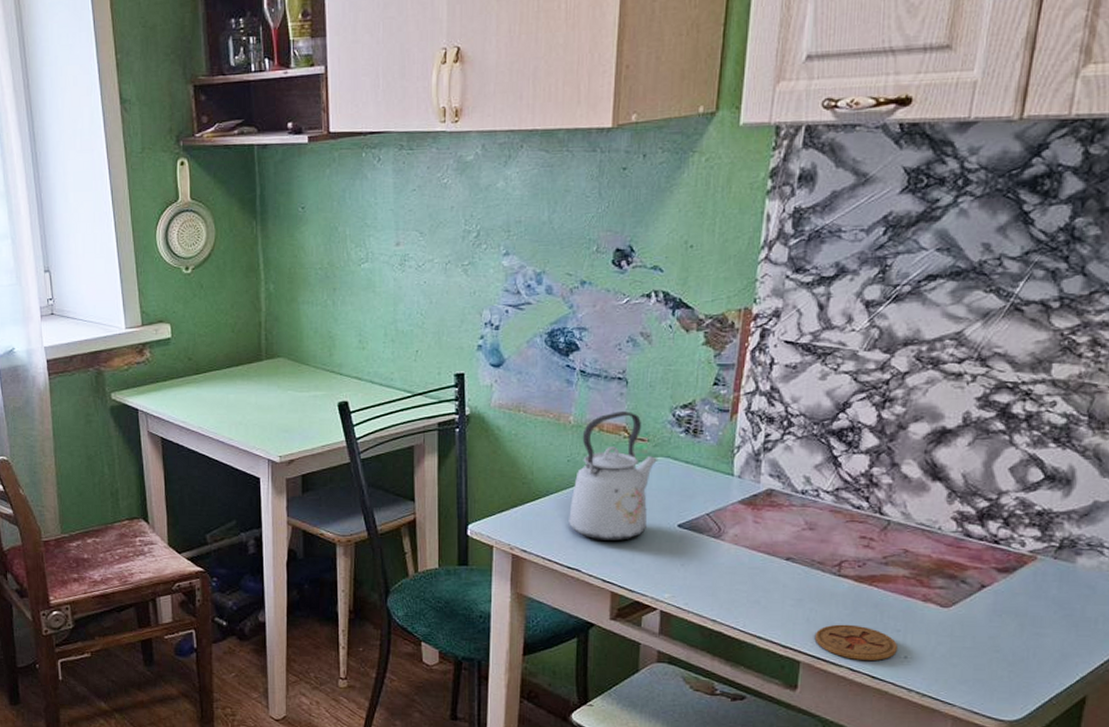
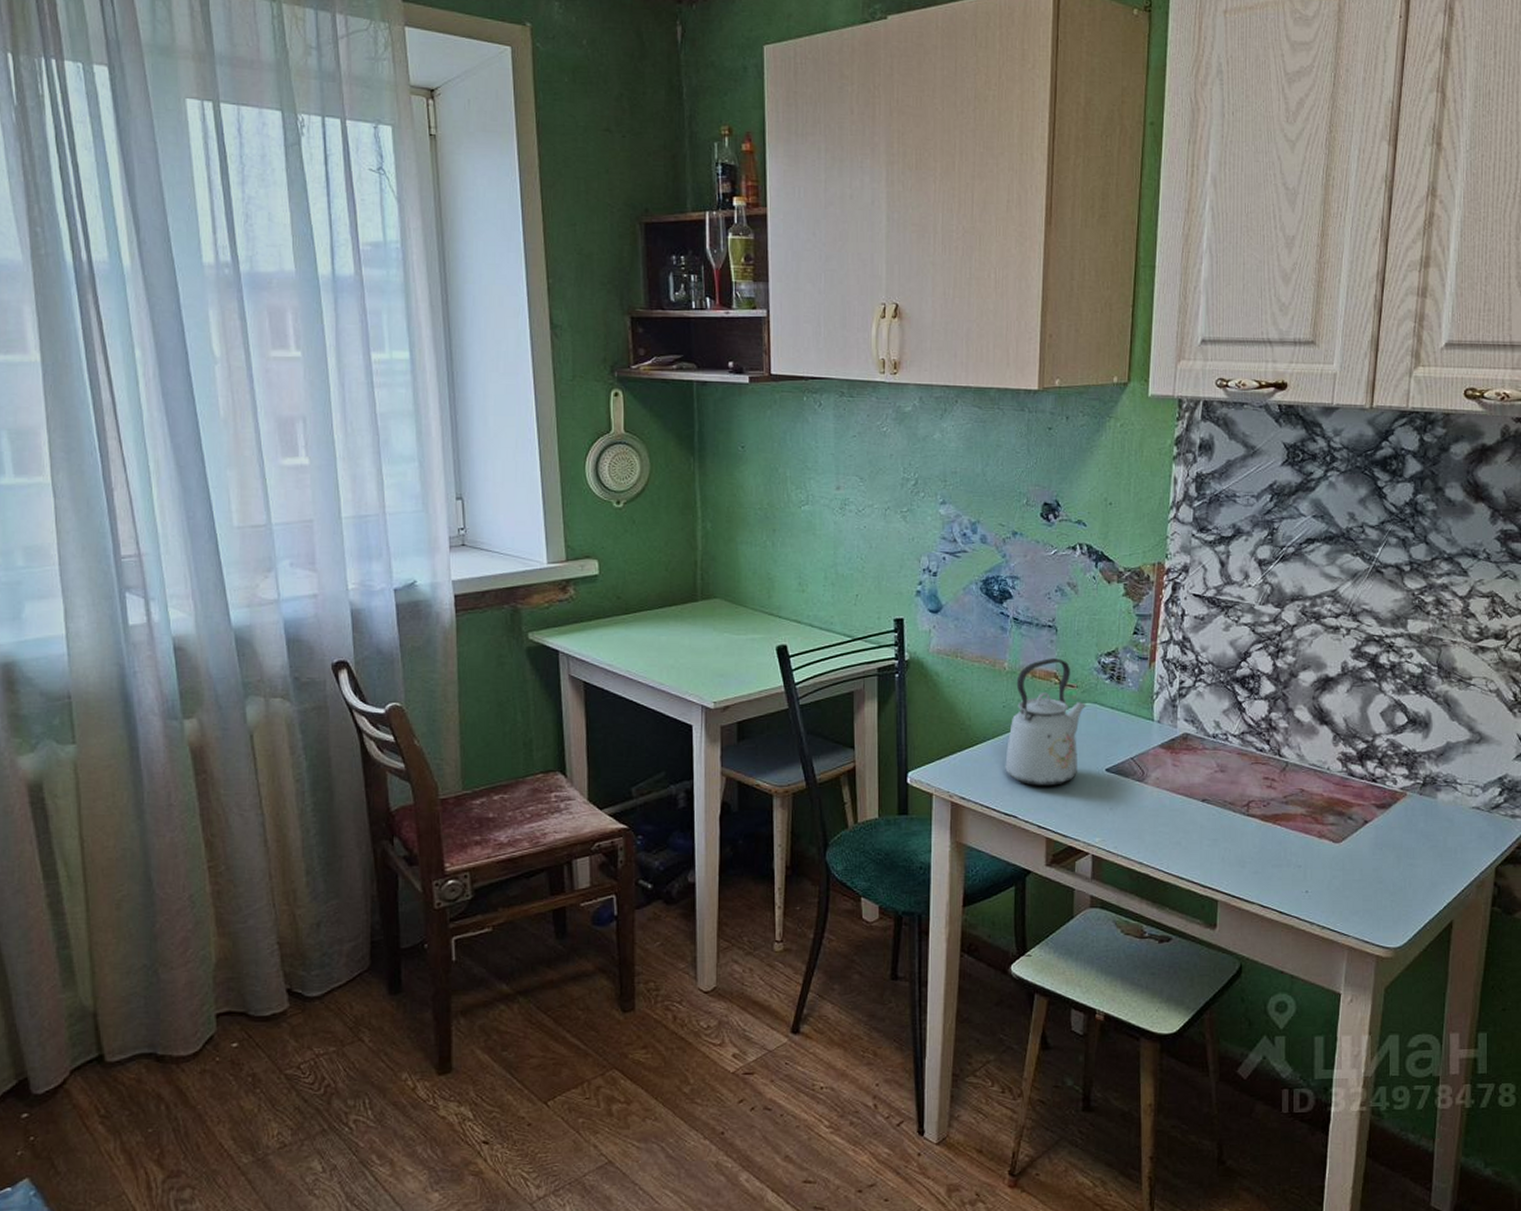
coaster: present [814,624,897,661] -> none [1229,862,1299,896]

